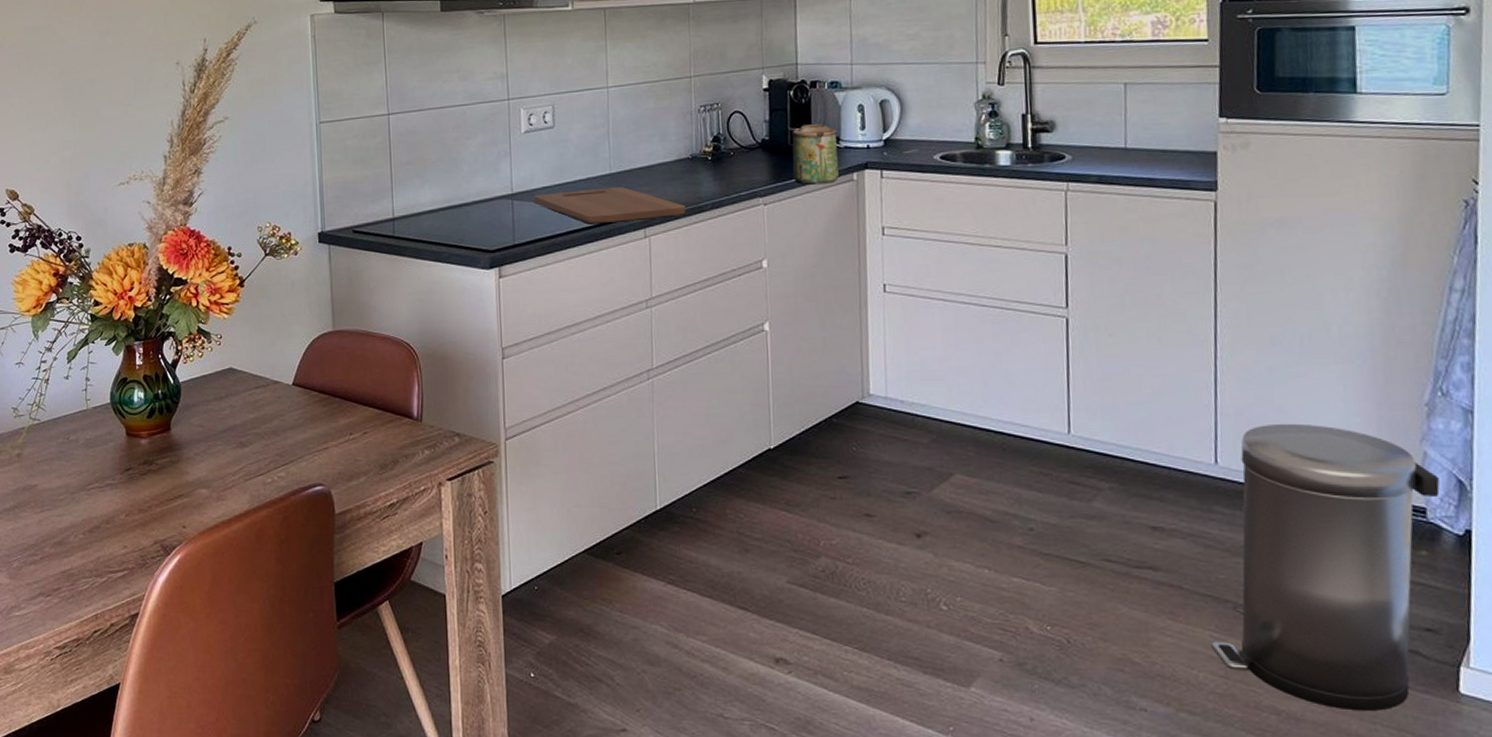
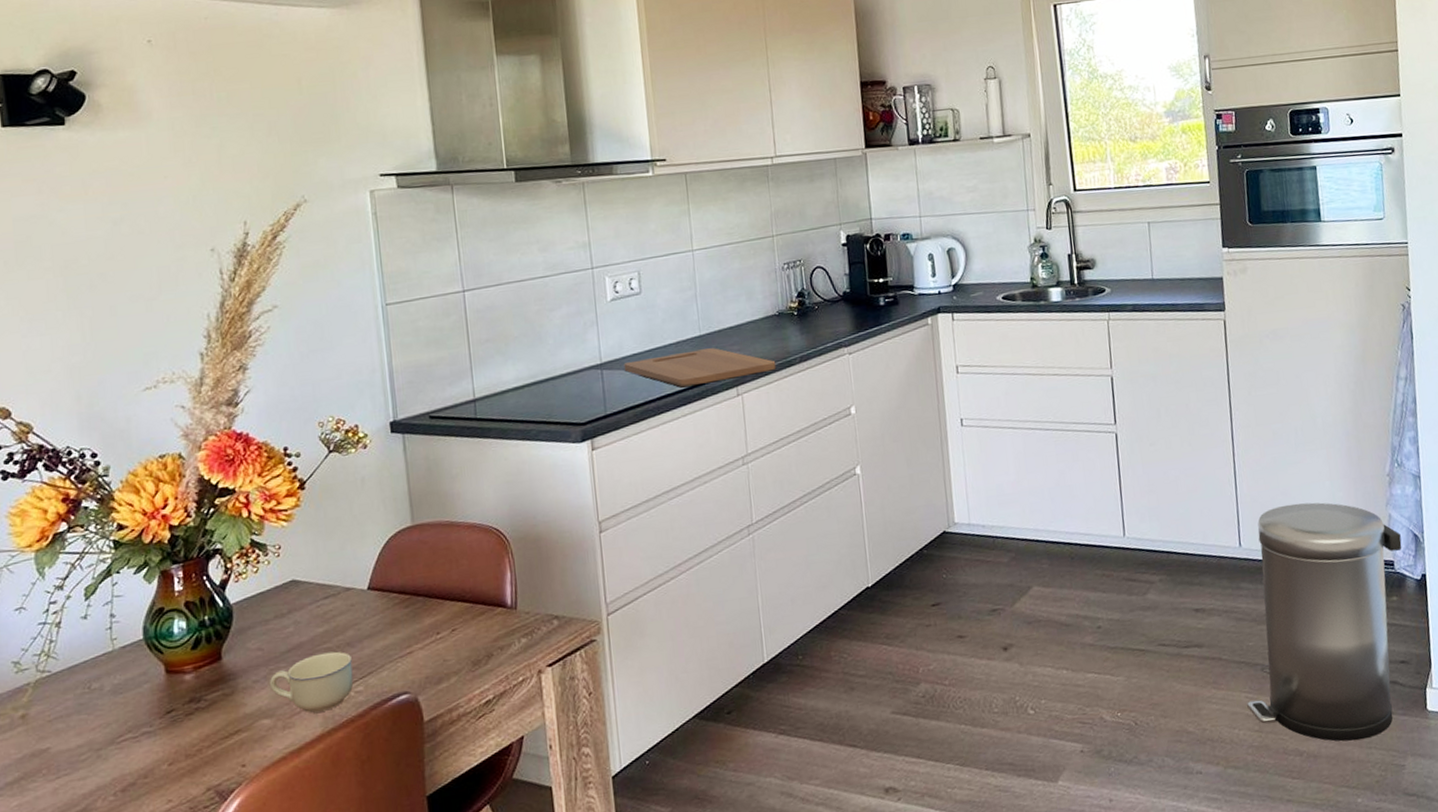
cup: none [207,437,277,490] -> present [269,651,354,713]
canister: present [791,124,839,185] -> none [870,274,915,332]

